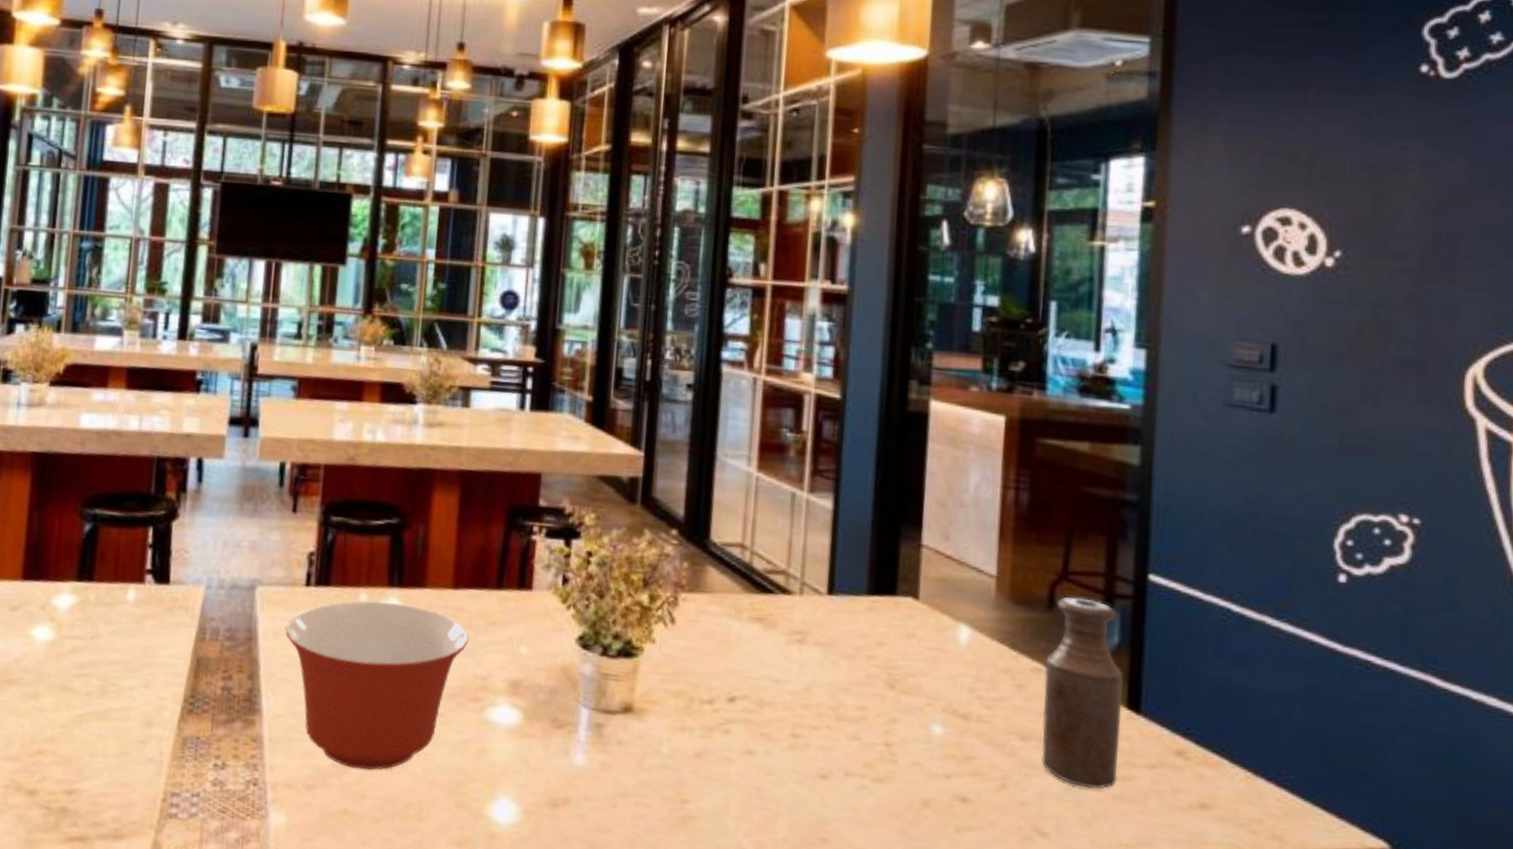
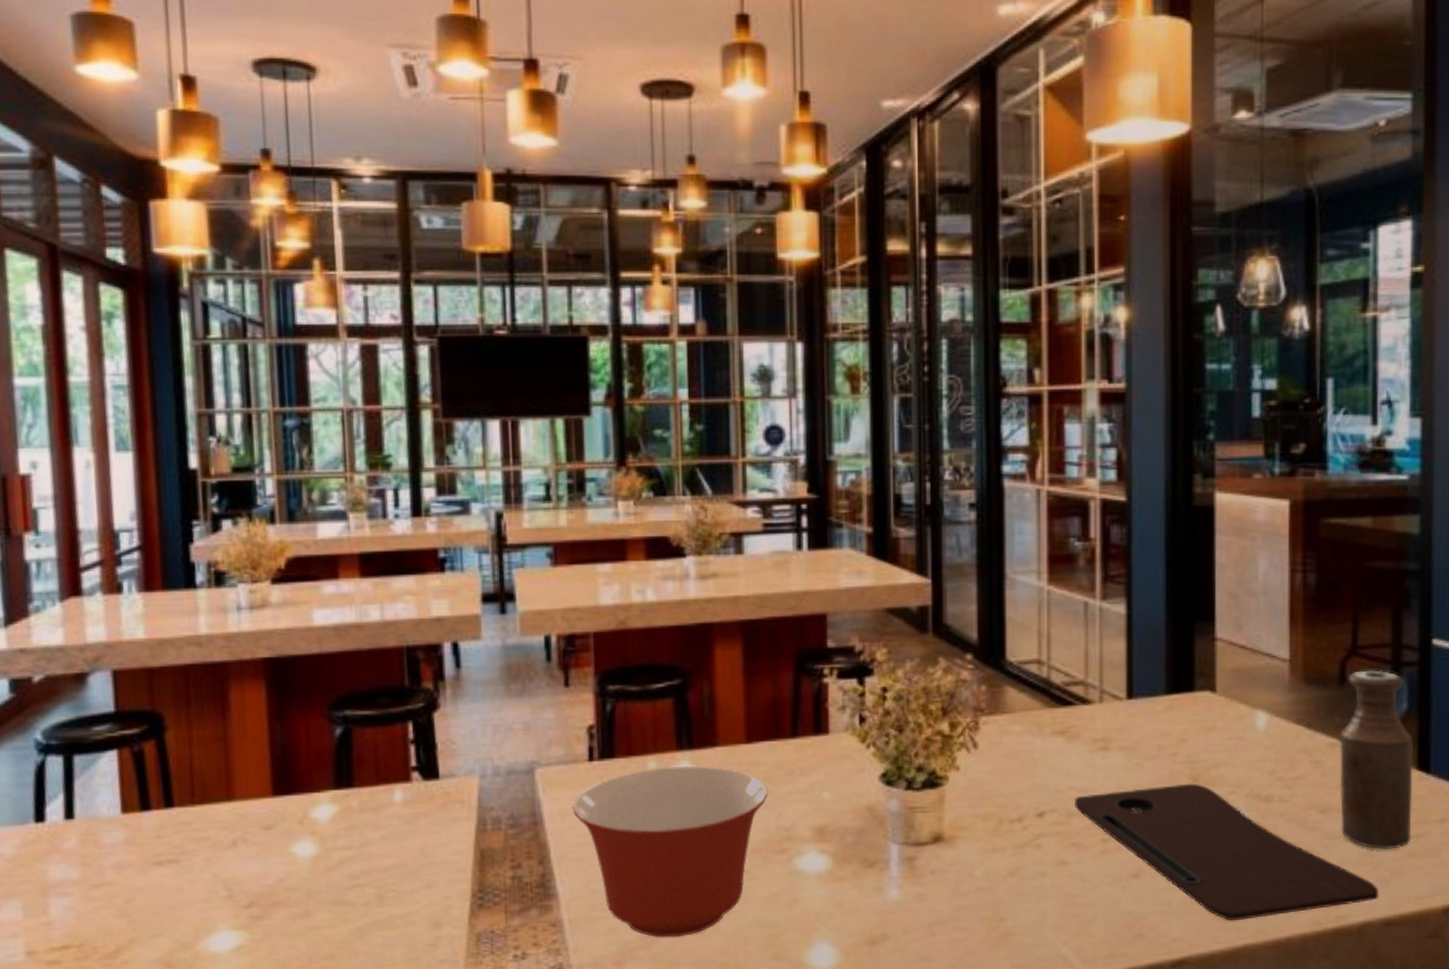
cutting board: none [767,686,1079,842] -> present [1075,783,1379,921]

